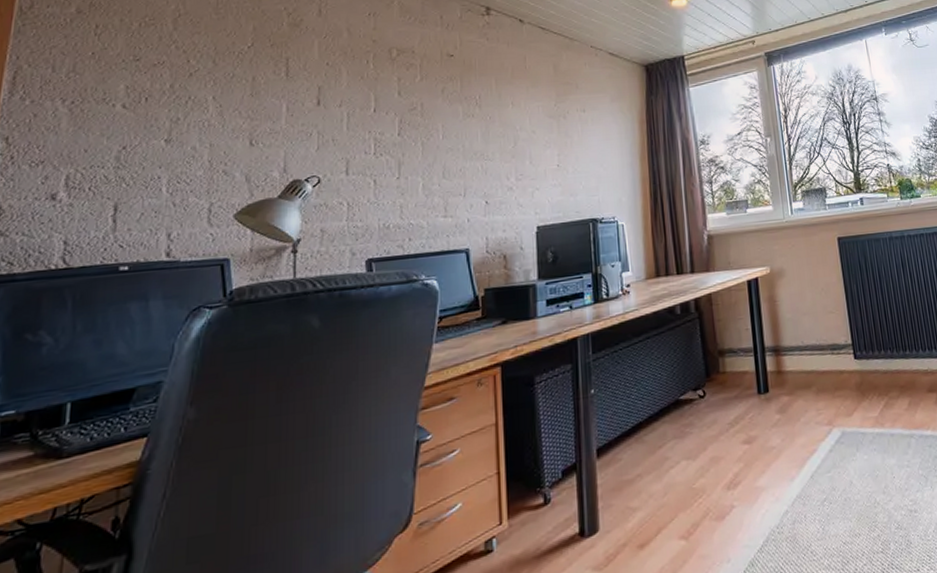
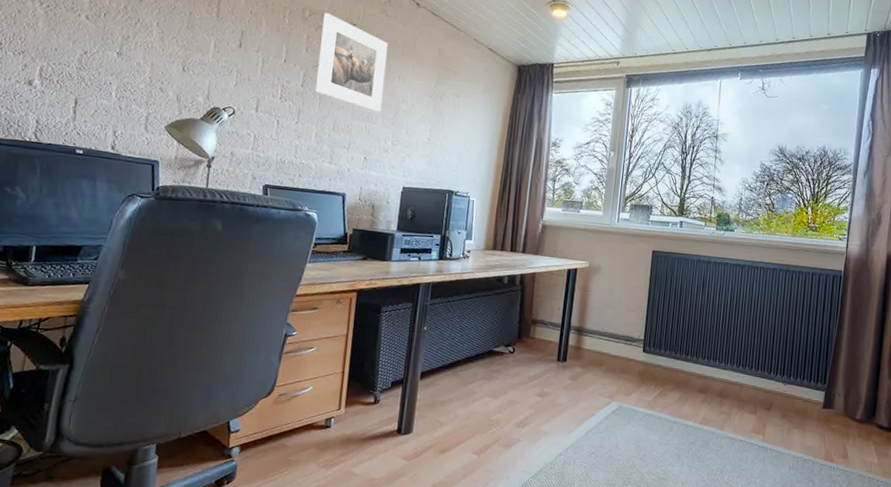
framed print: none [415,49,497,147] -> present [315,13,388,112]

